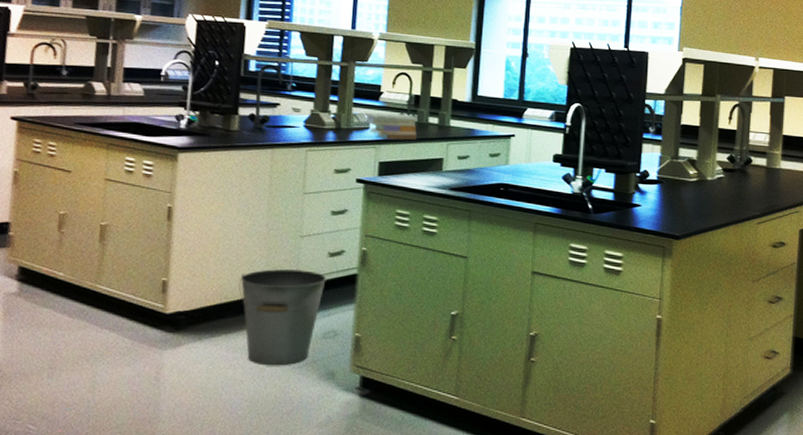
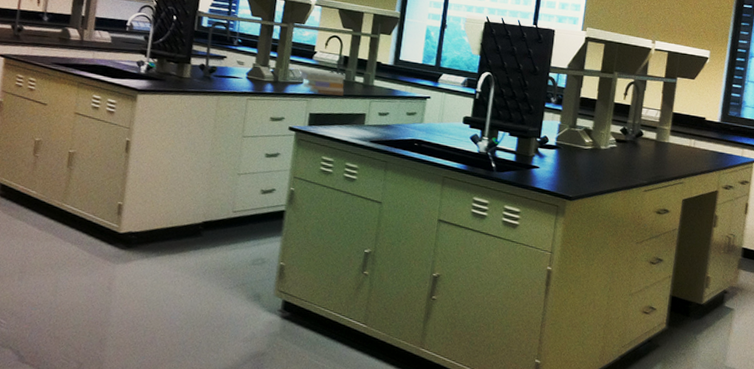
bucket: present [239,269,326,366] -> none [182,201,258,286]

